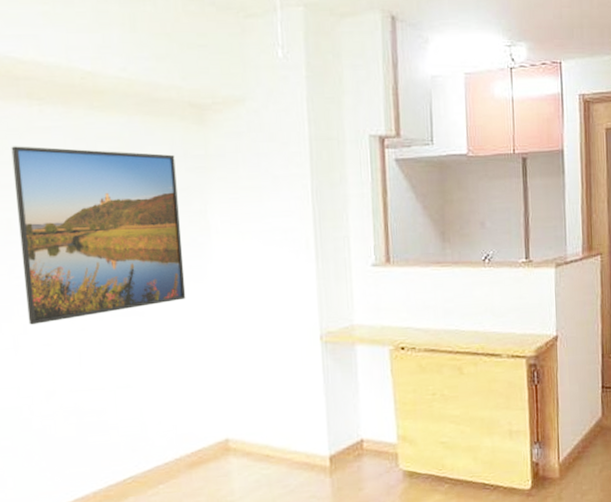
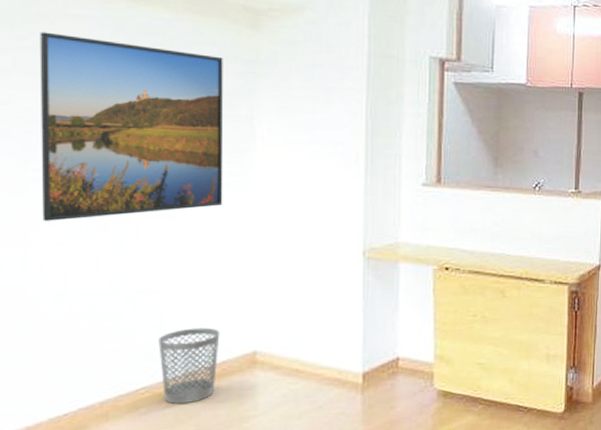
wastebasket: none [139,417,194,493] -> present [158,327,220,405]

